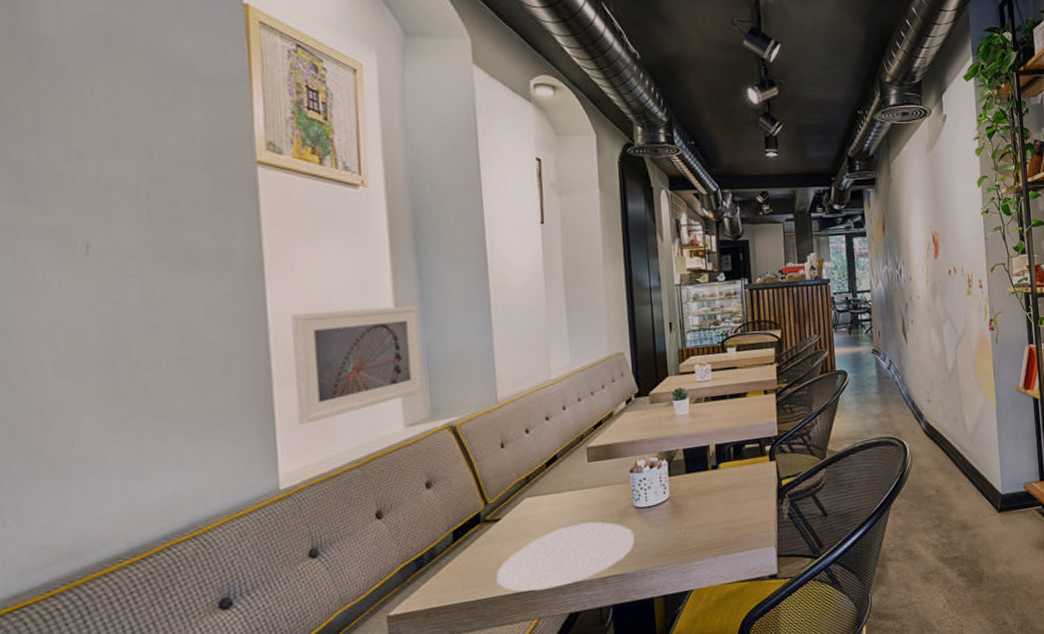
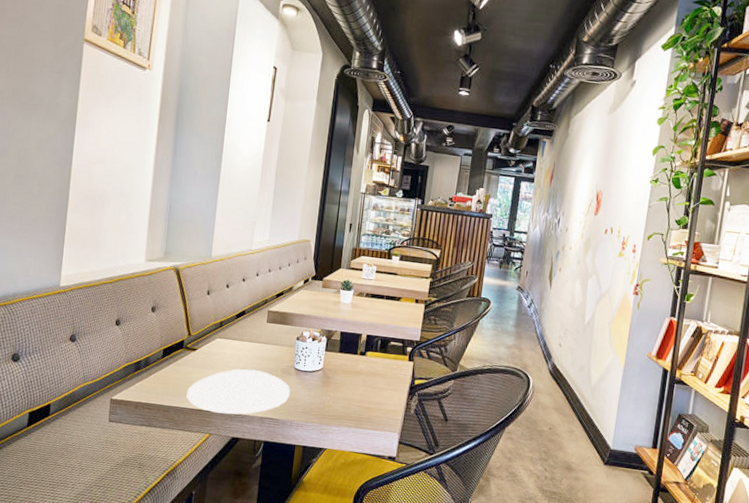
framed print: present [291,305,424,425] -> none [79,158,169,243]

